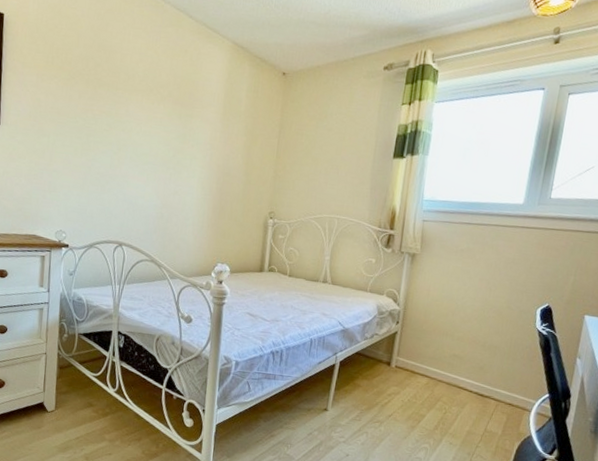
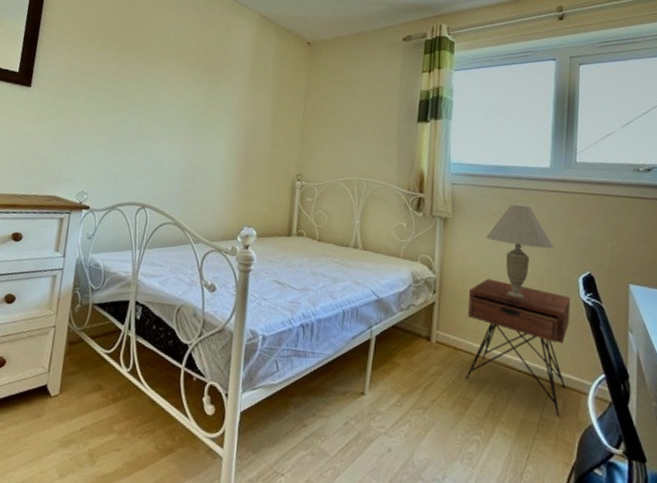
nightstand: none [420,310,527,429] -> present [465,278,571,417]
table lamp: none [452,240,518,328] -> present [486,204,554,299]

